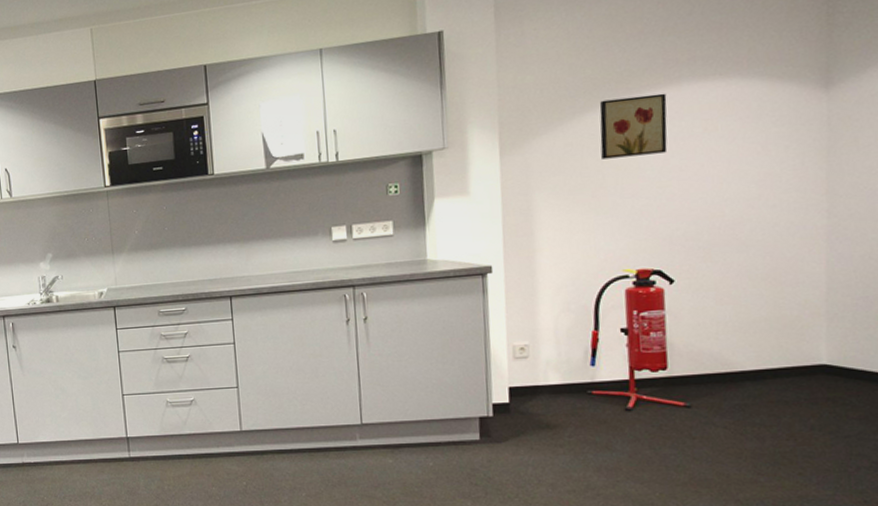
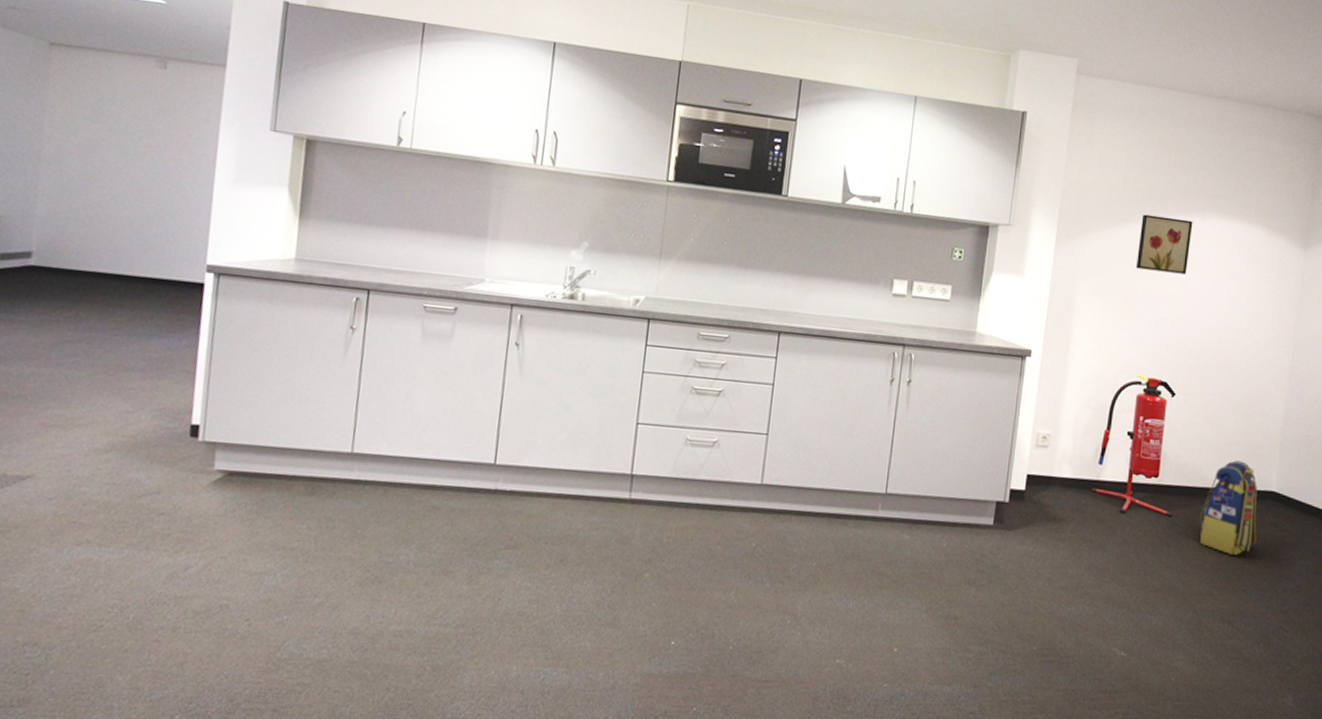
backpack: none [727,338,809,438] -> present [1199,460,1257,555]

